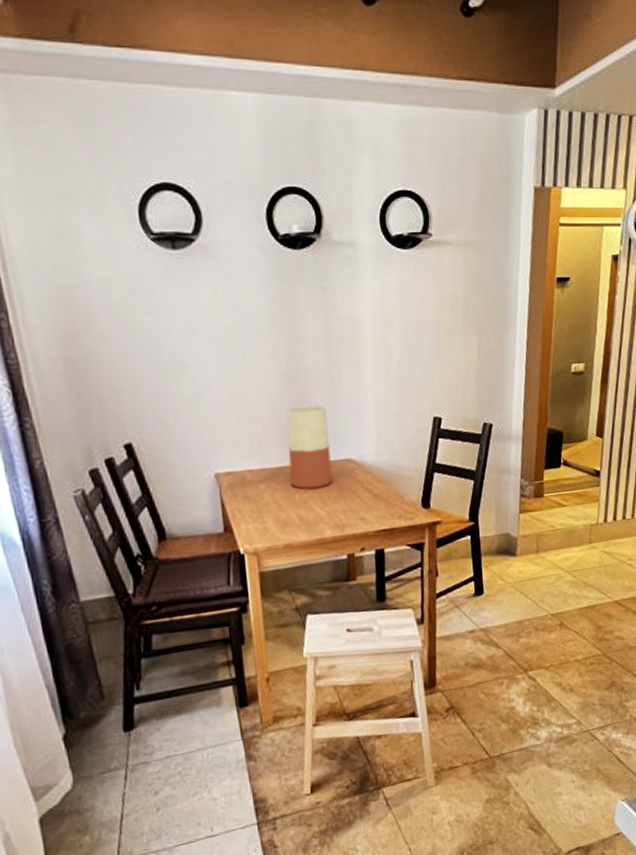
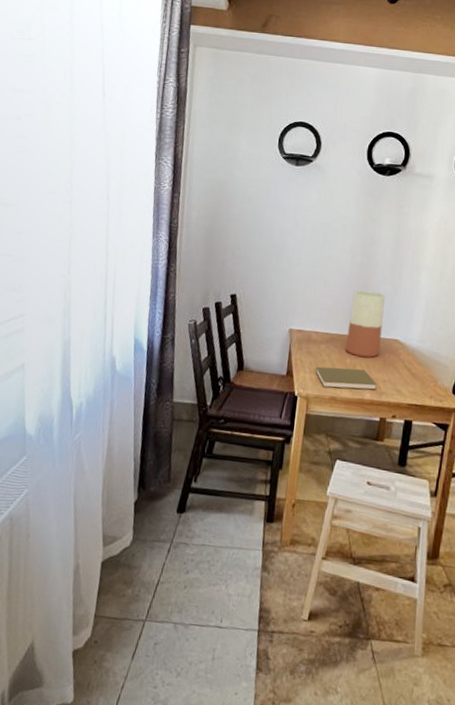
book: none [259,503,337,536] -> present [315,366,377,390]

